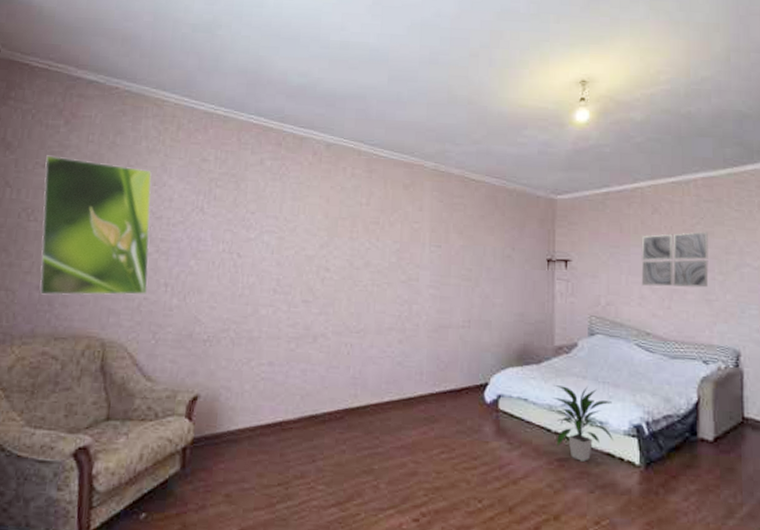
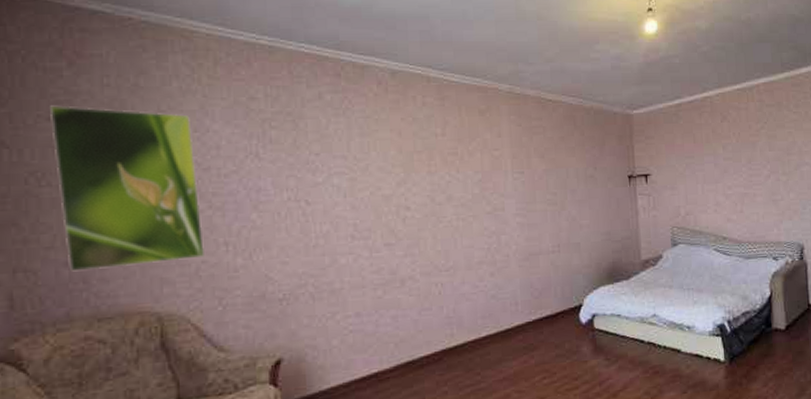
indoor plant: present [552,385,613,462] -> none [643,294,700,366]
wall art: present [641,231,709,288] -> none [714,135,774,193]

